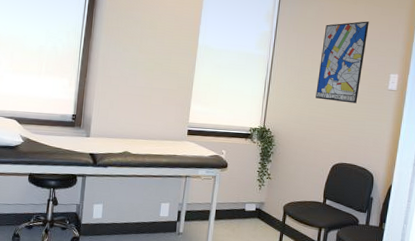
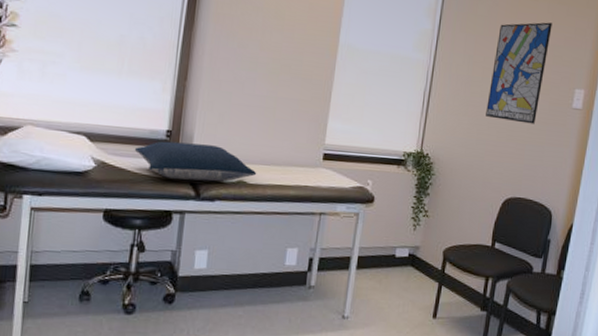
pillow: none [49,123,138,153] -> present [134,141,257,182]

